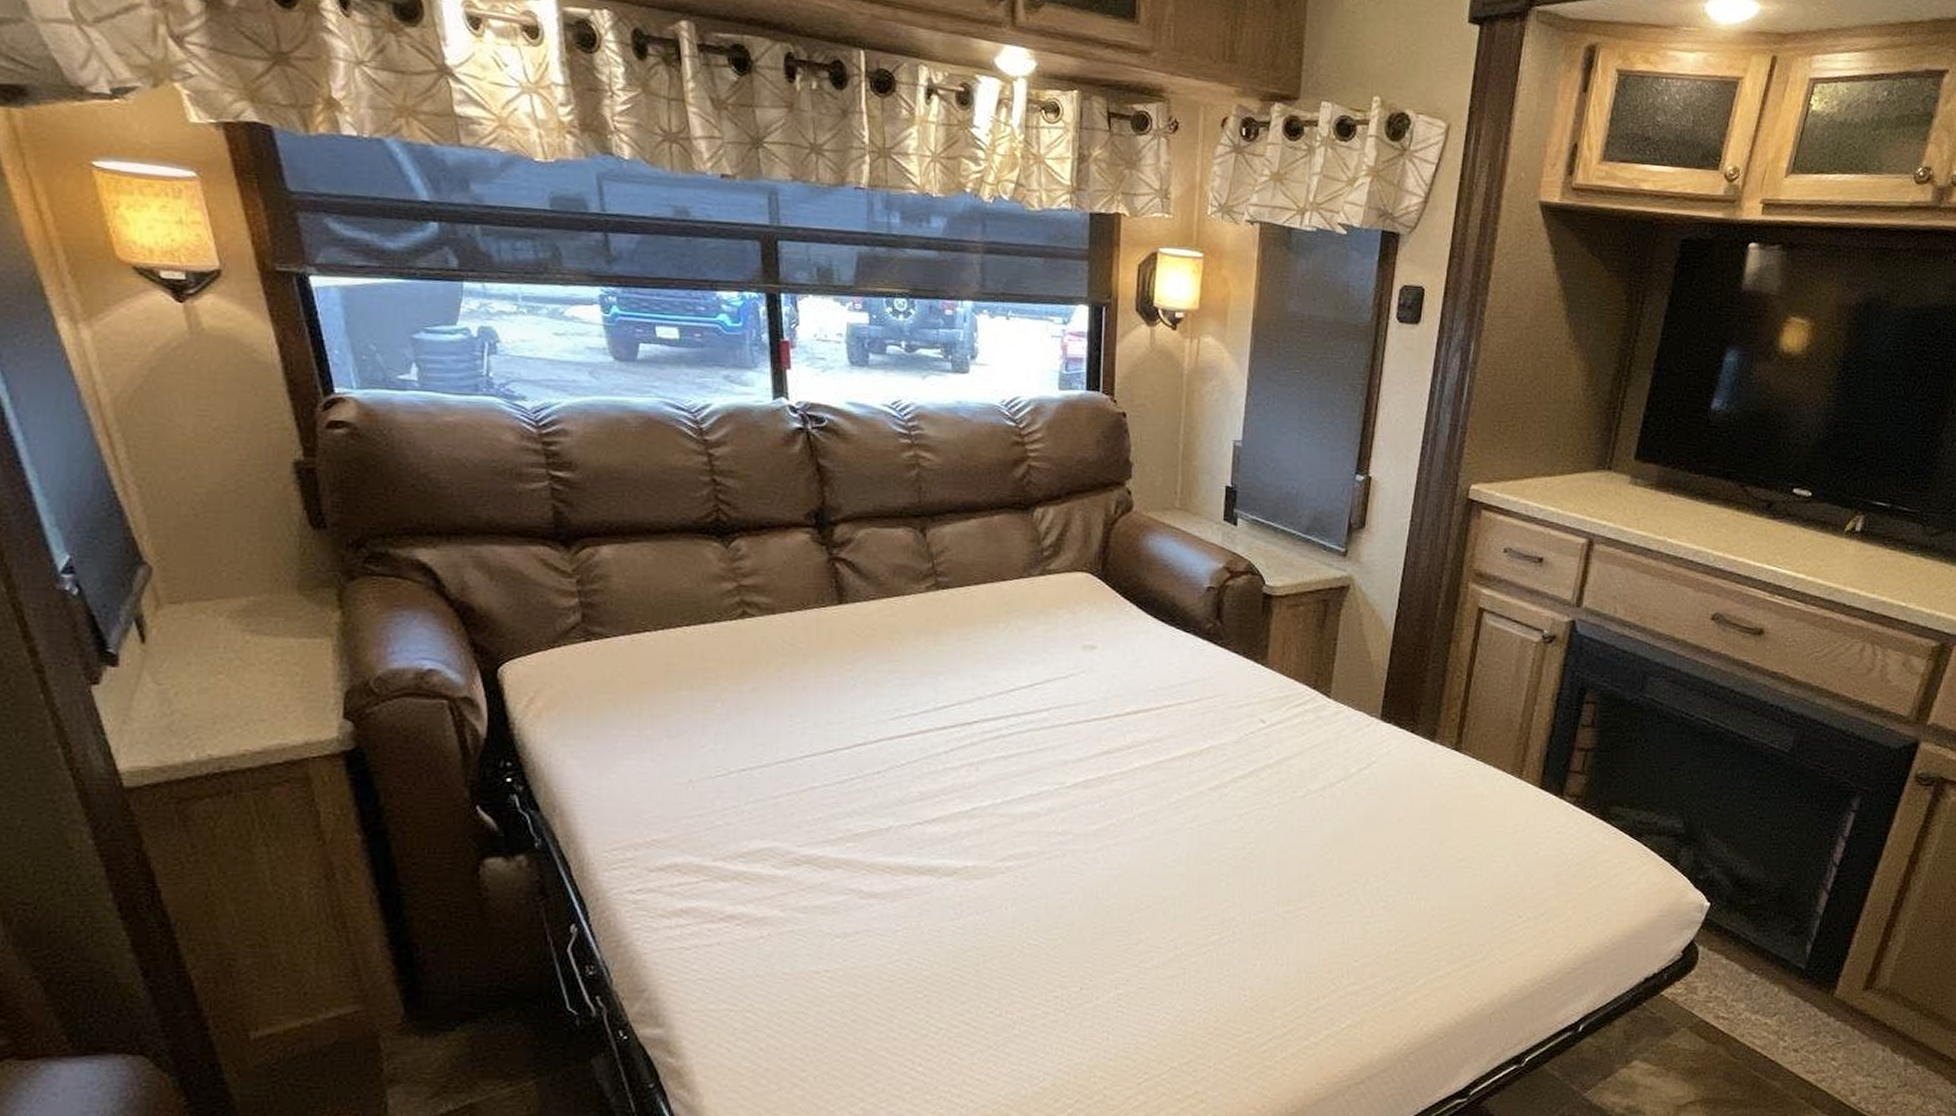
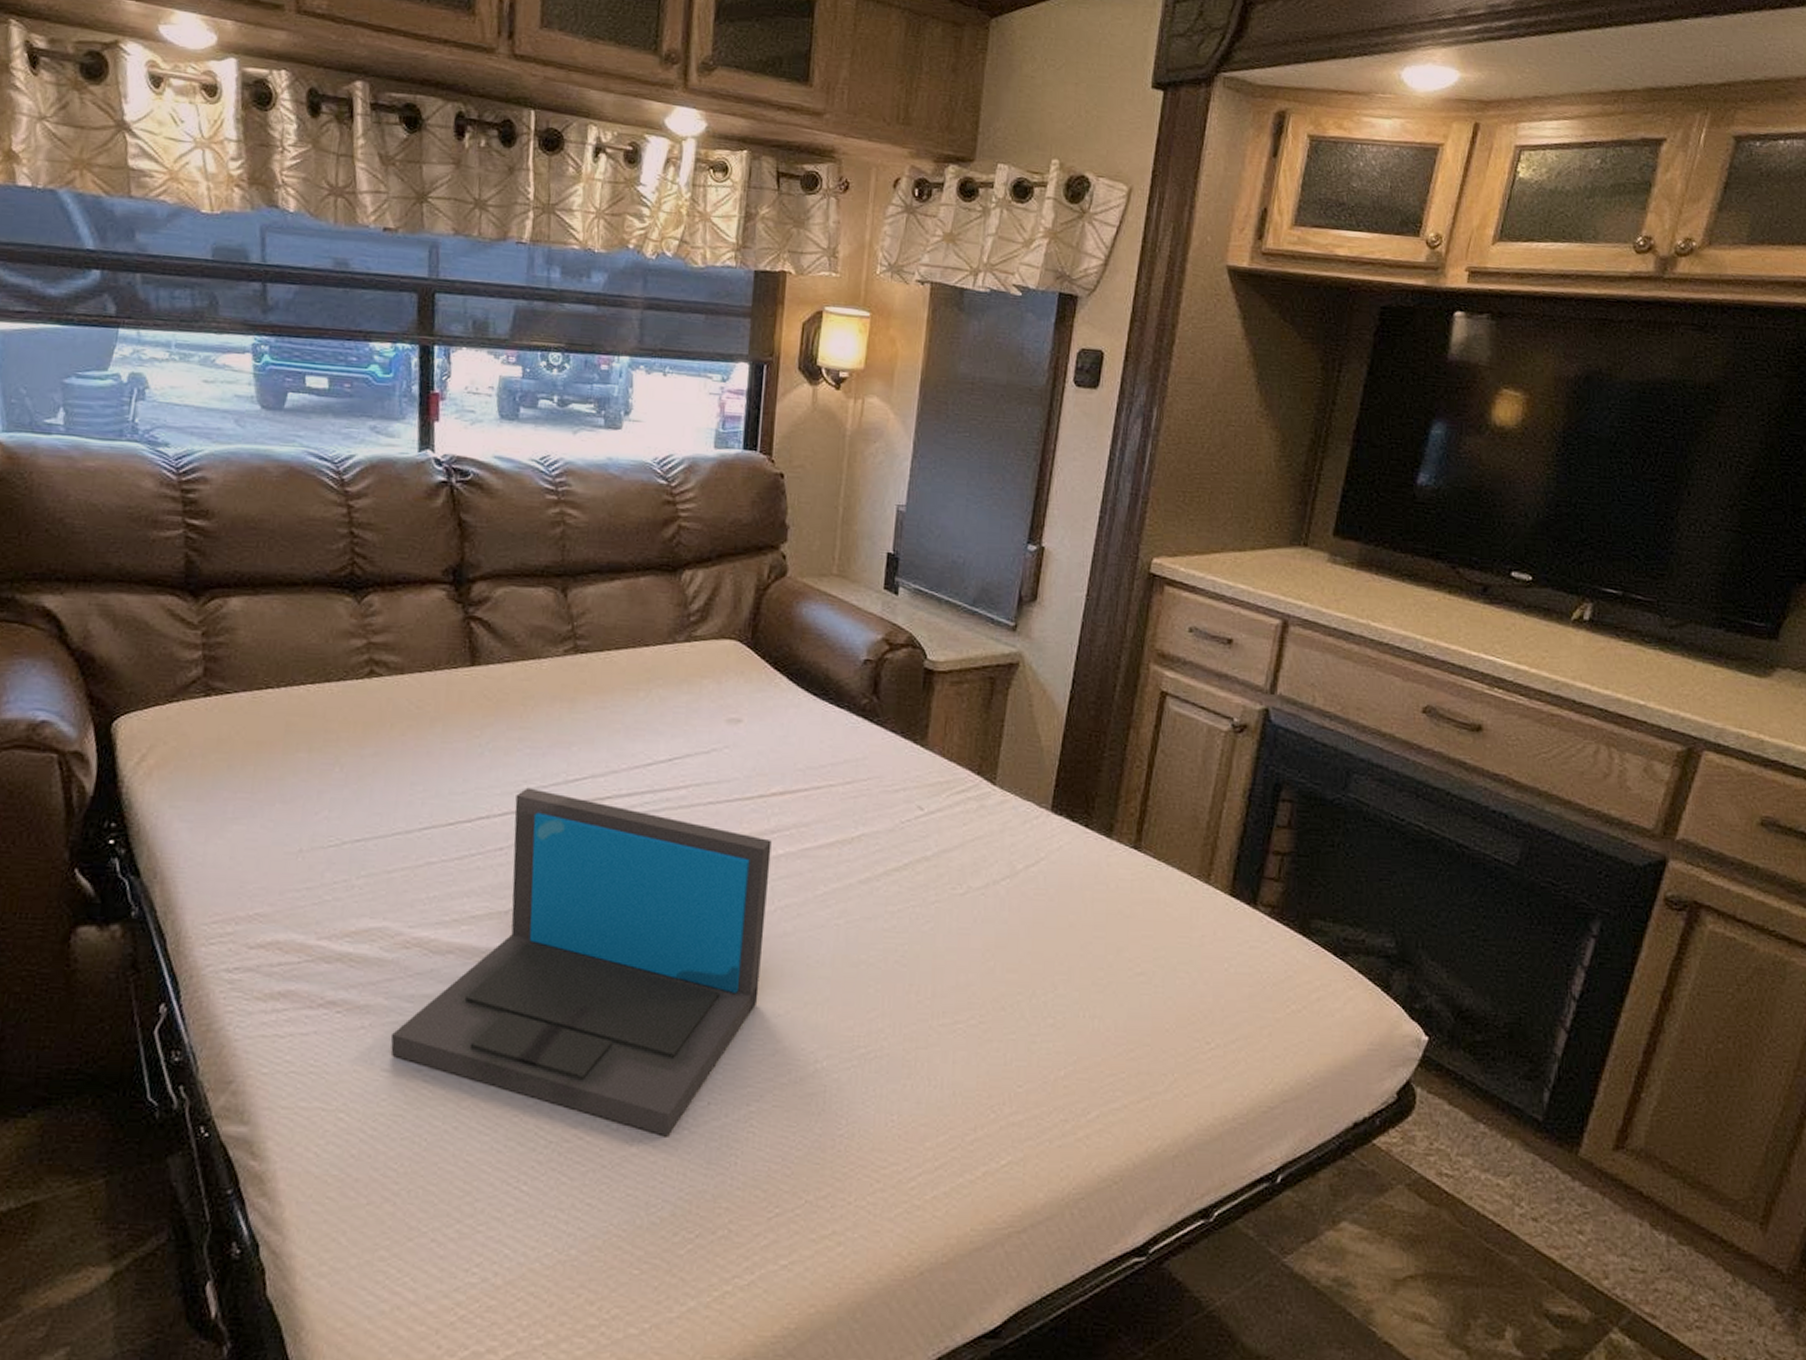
laptop: none [788,715,1128,1019] -> present [390,787,772,1137]

